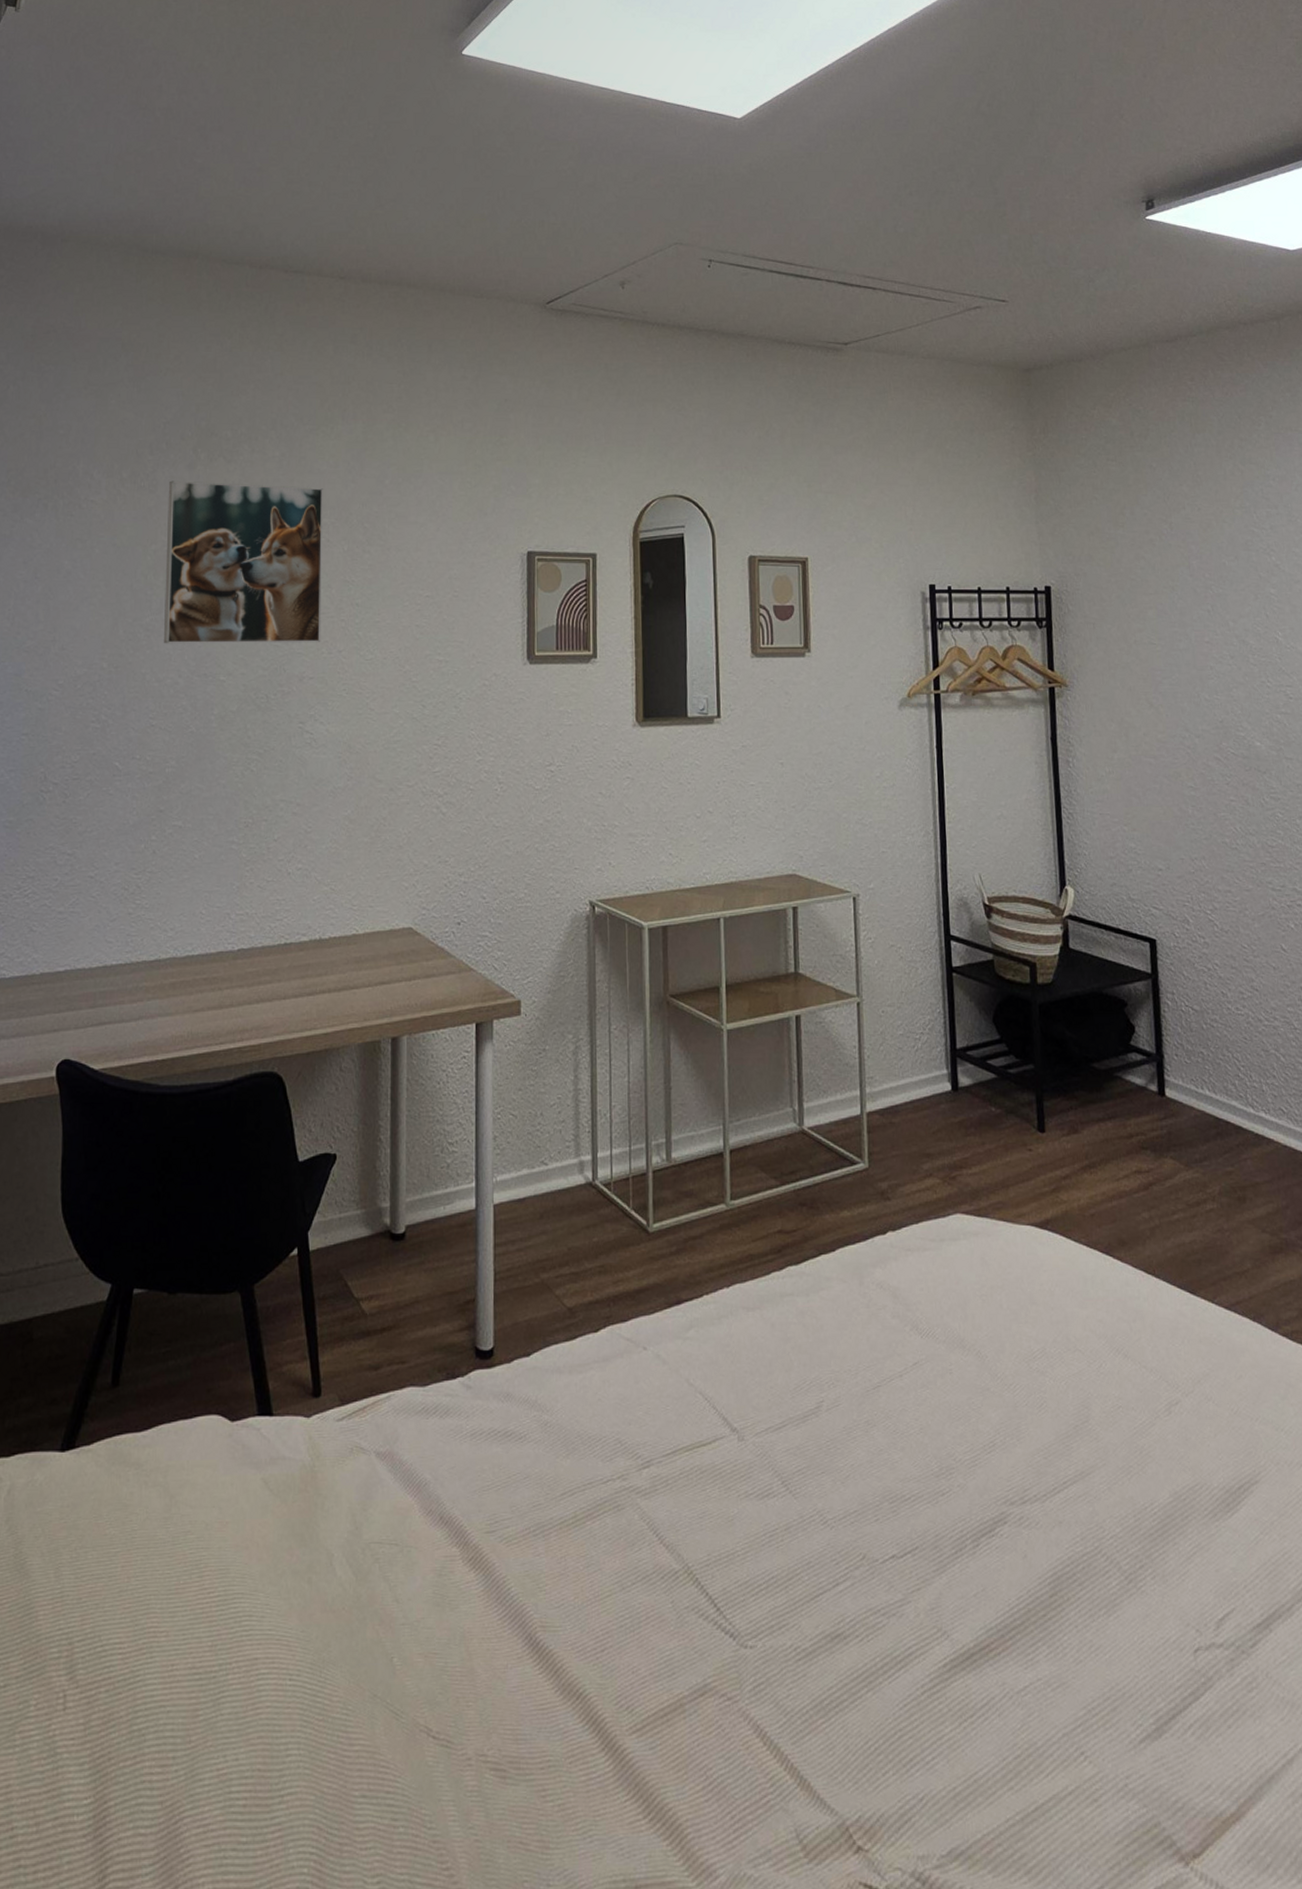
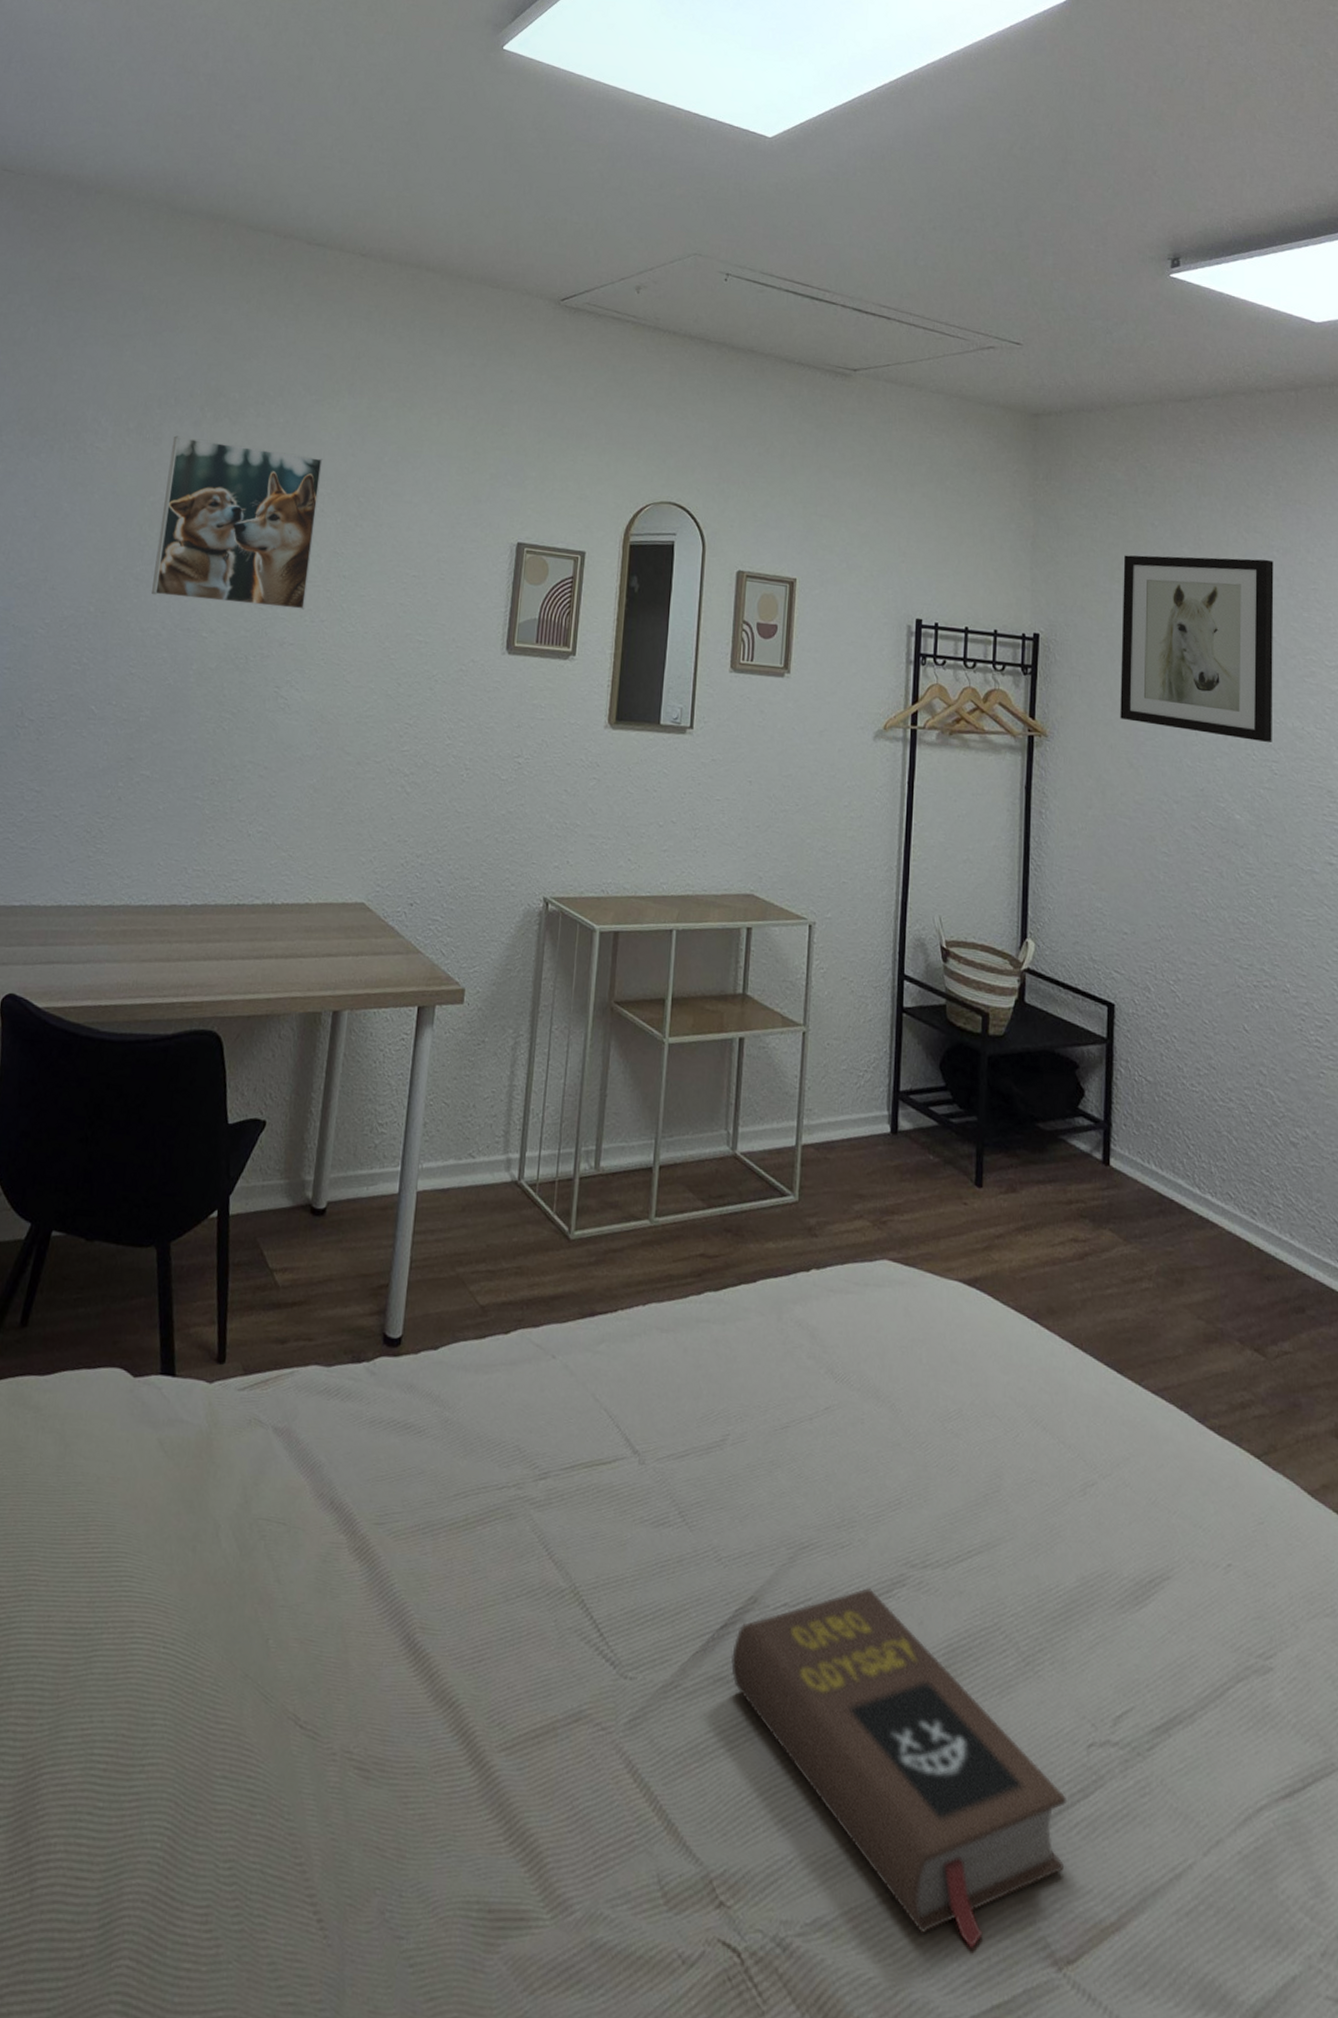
book: none [845,1530,1183,1857] -> present [730,1588,1067,1949]
wall art: none [1125,489,1285,668] -> present [1120,555,1274,742]

